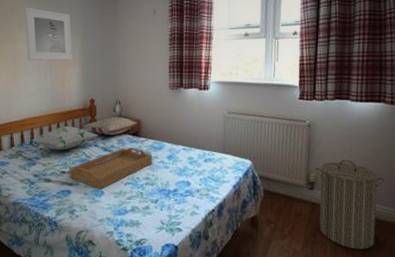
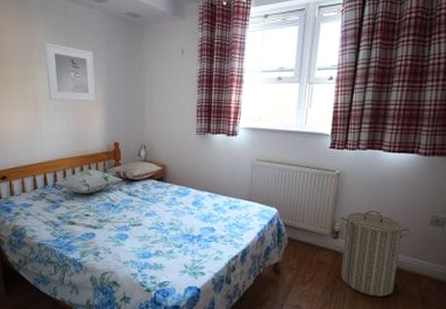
serving tray: present [69,148,153,189] -> none [93,193,178,233]

